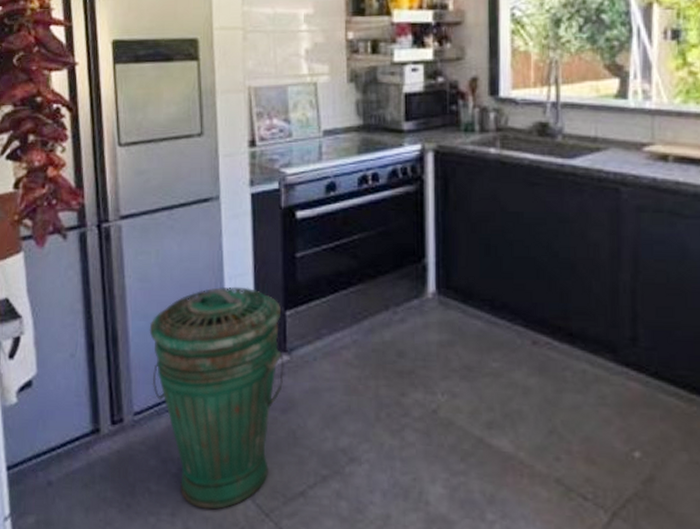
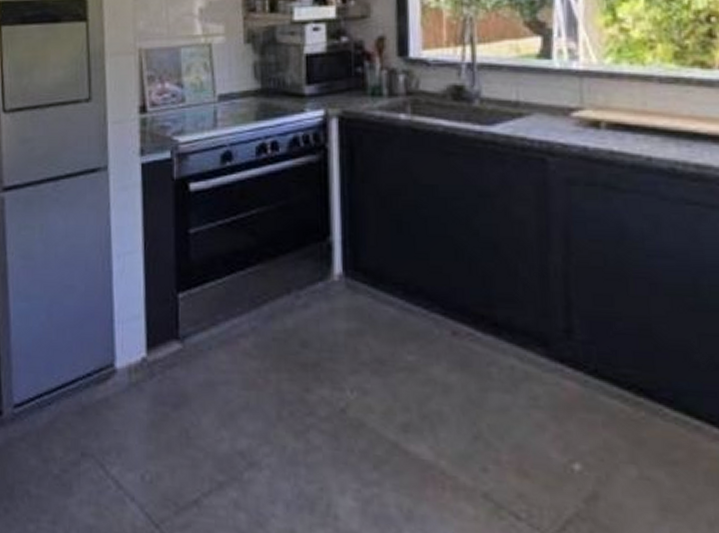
trash can: present [149,286,284,510] -> none [31,265,176,518]

